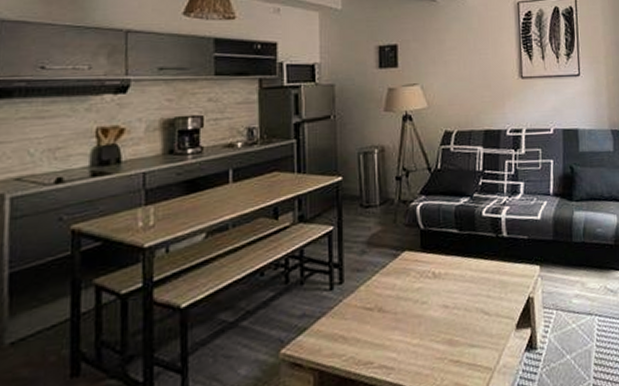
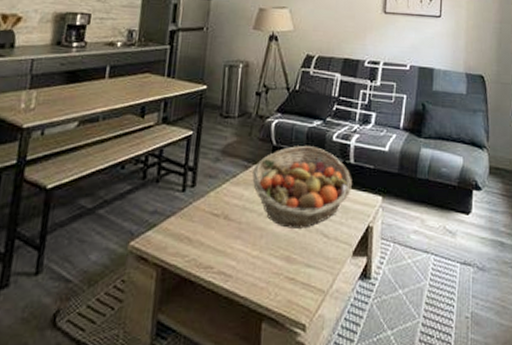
fruit basket: none [403,224,508,312] -> present [252,145,352,228]

